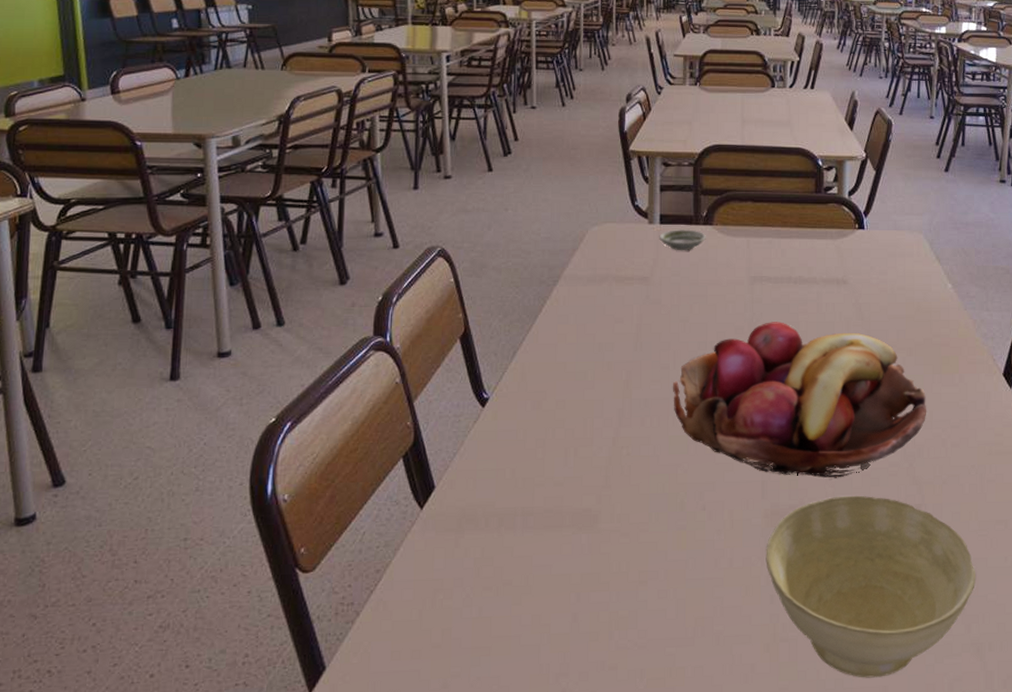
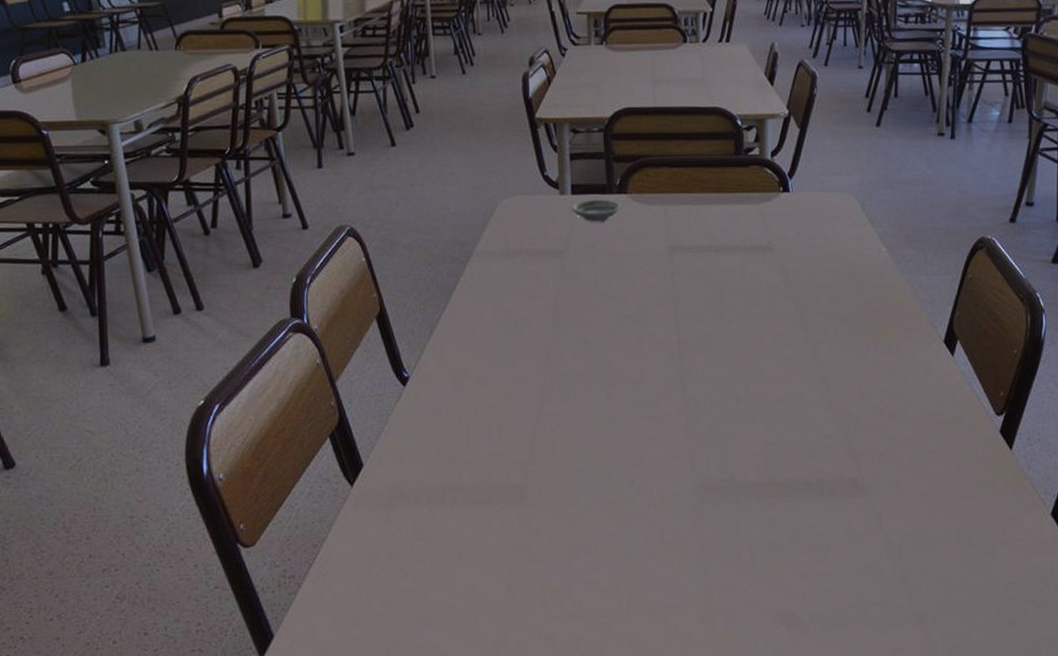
fruit basket: present [673,322,927,478] -> none [594,292,862,451]
bowl: present [766,495,976,678] -> none [697,468,918,648]

